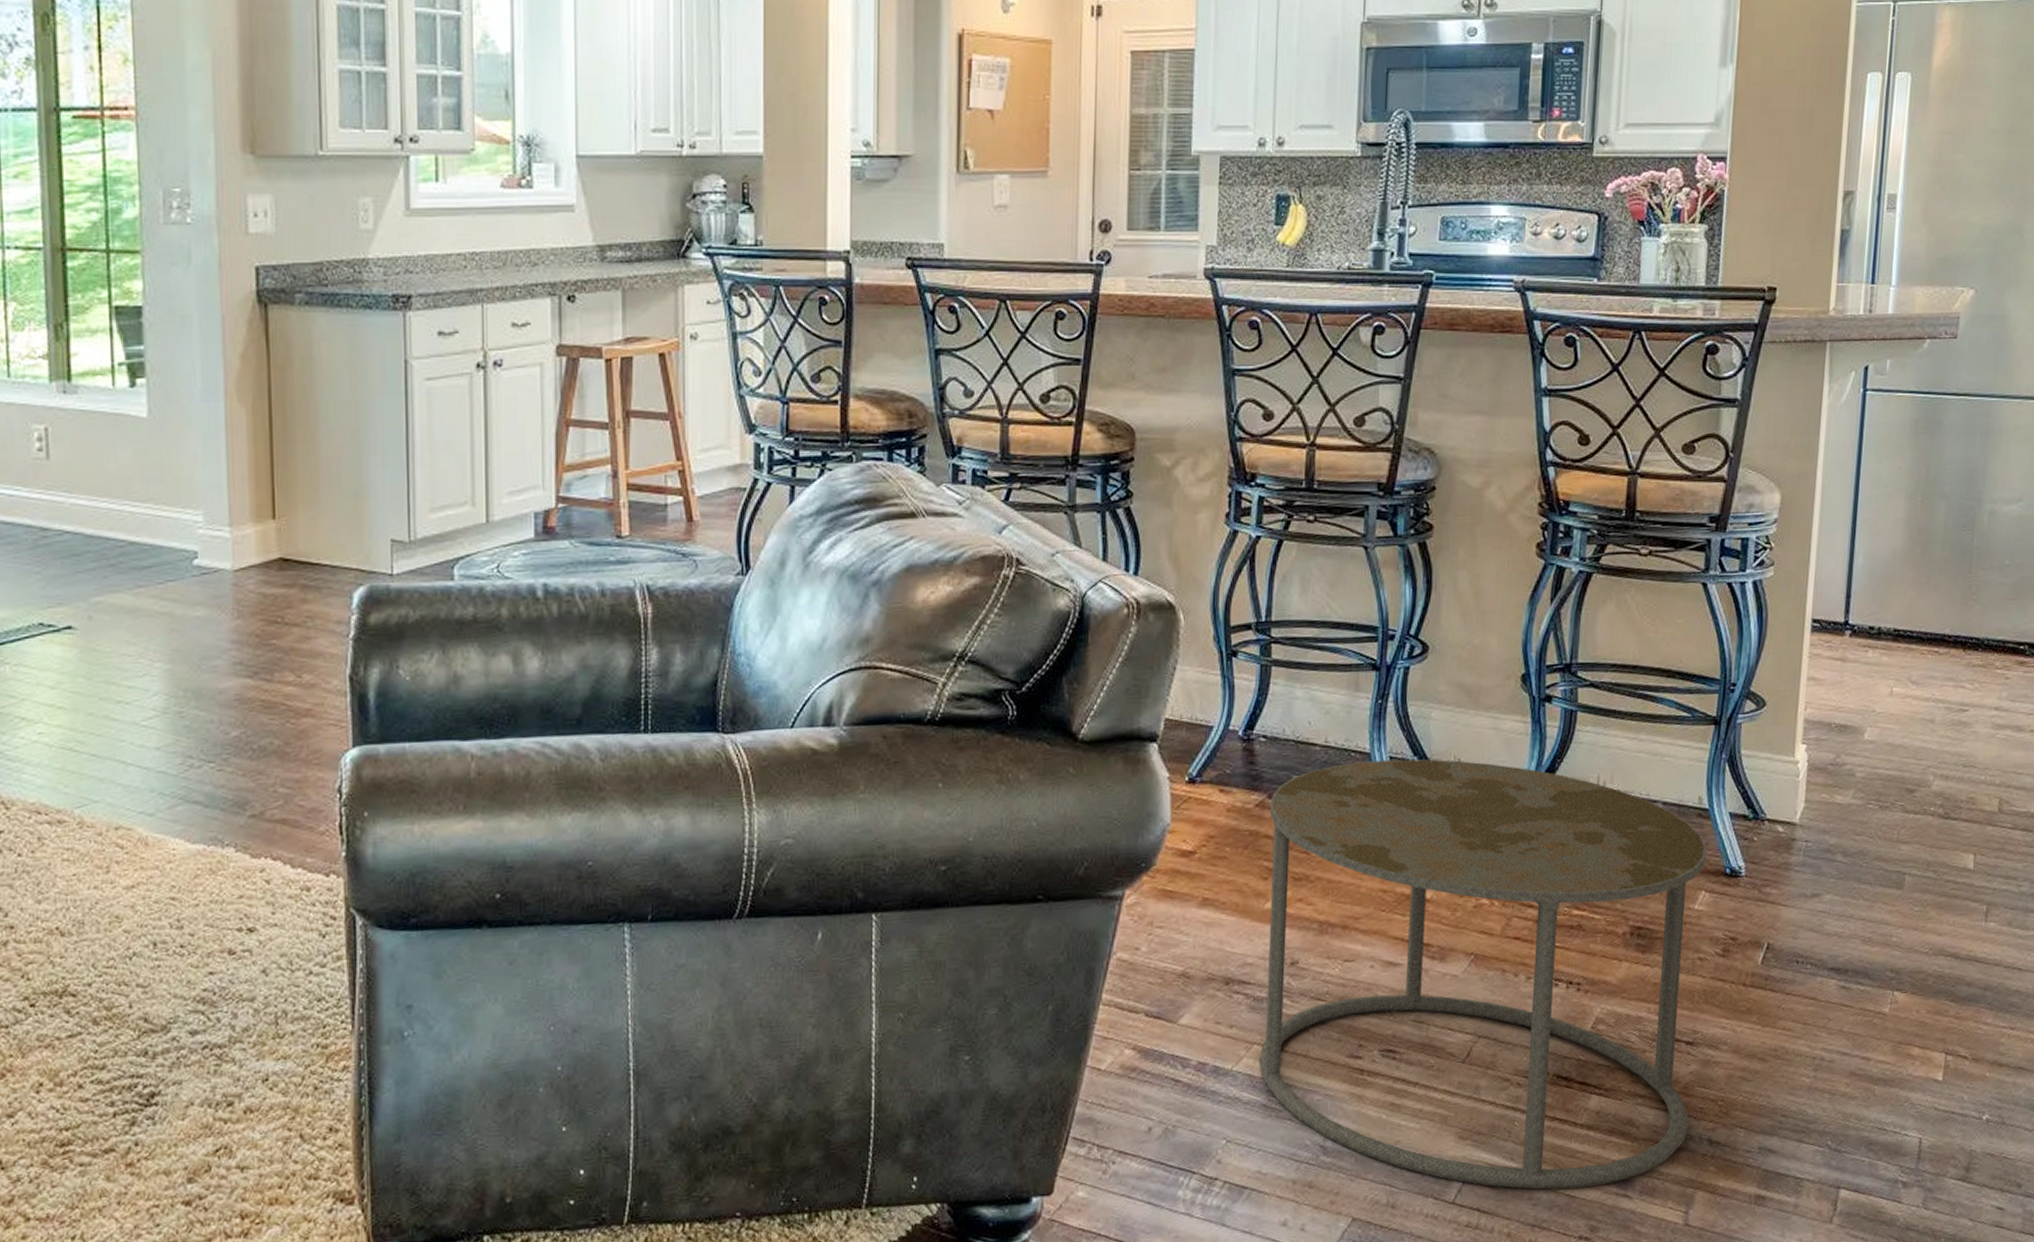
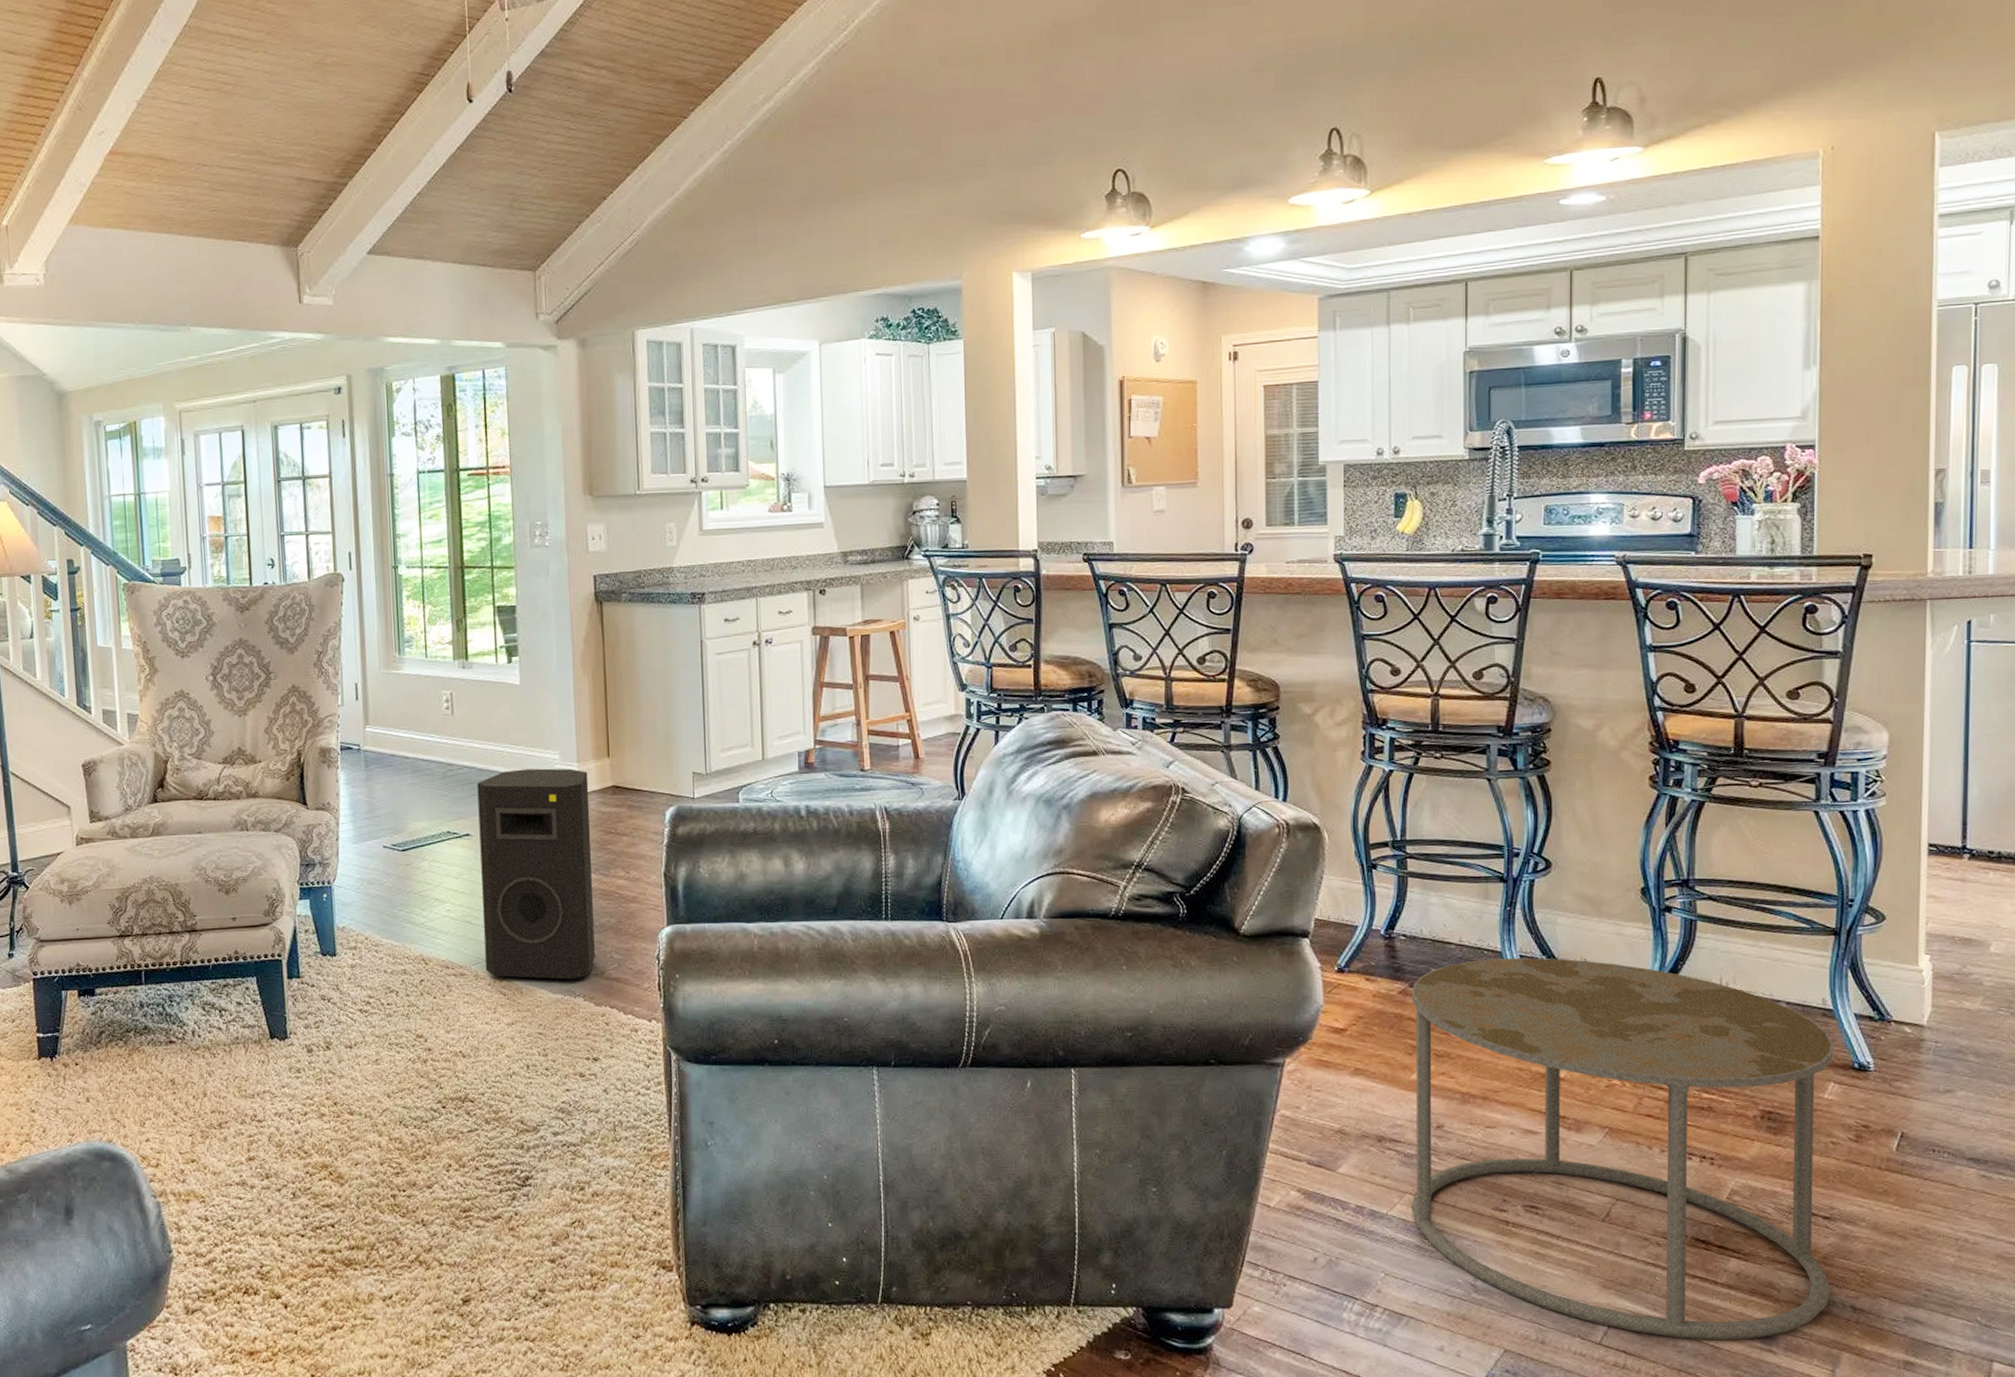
speaker: none [83,534,252,824] -> present [477,768,595,980]

